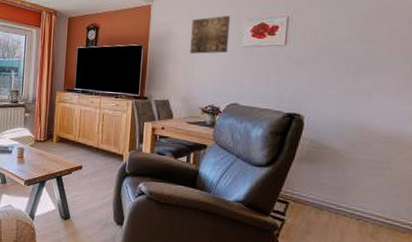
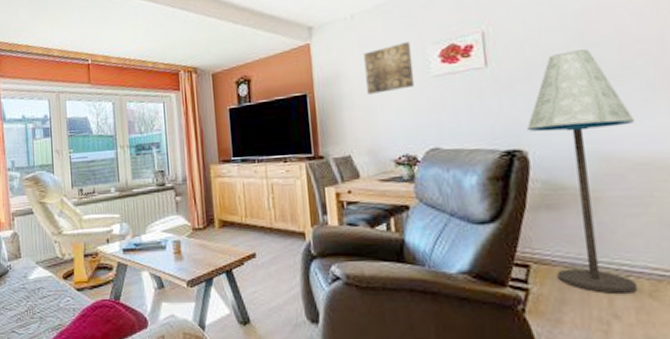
floor lamp: none [306,42,389,232] -> present [526,49,639,294]

